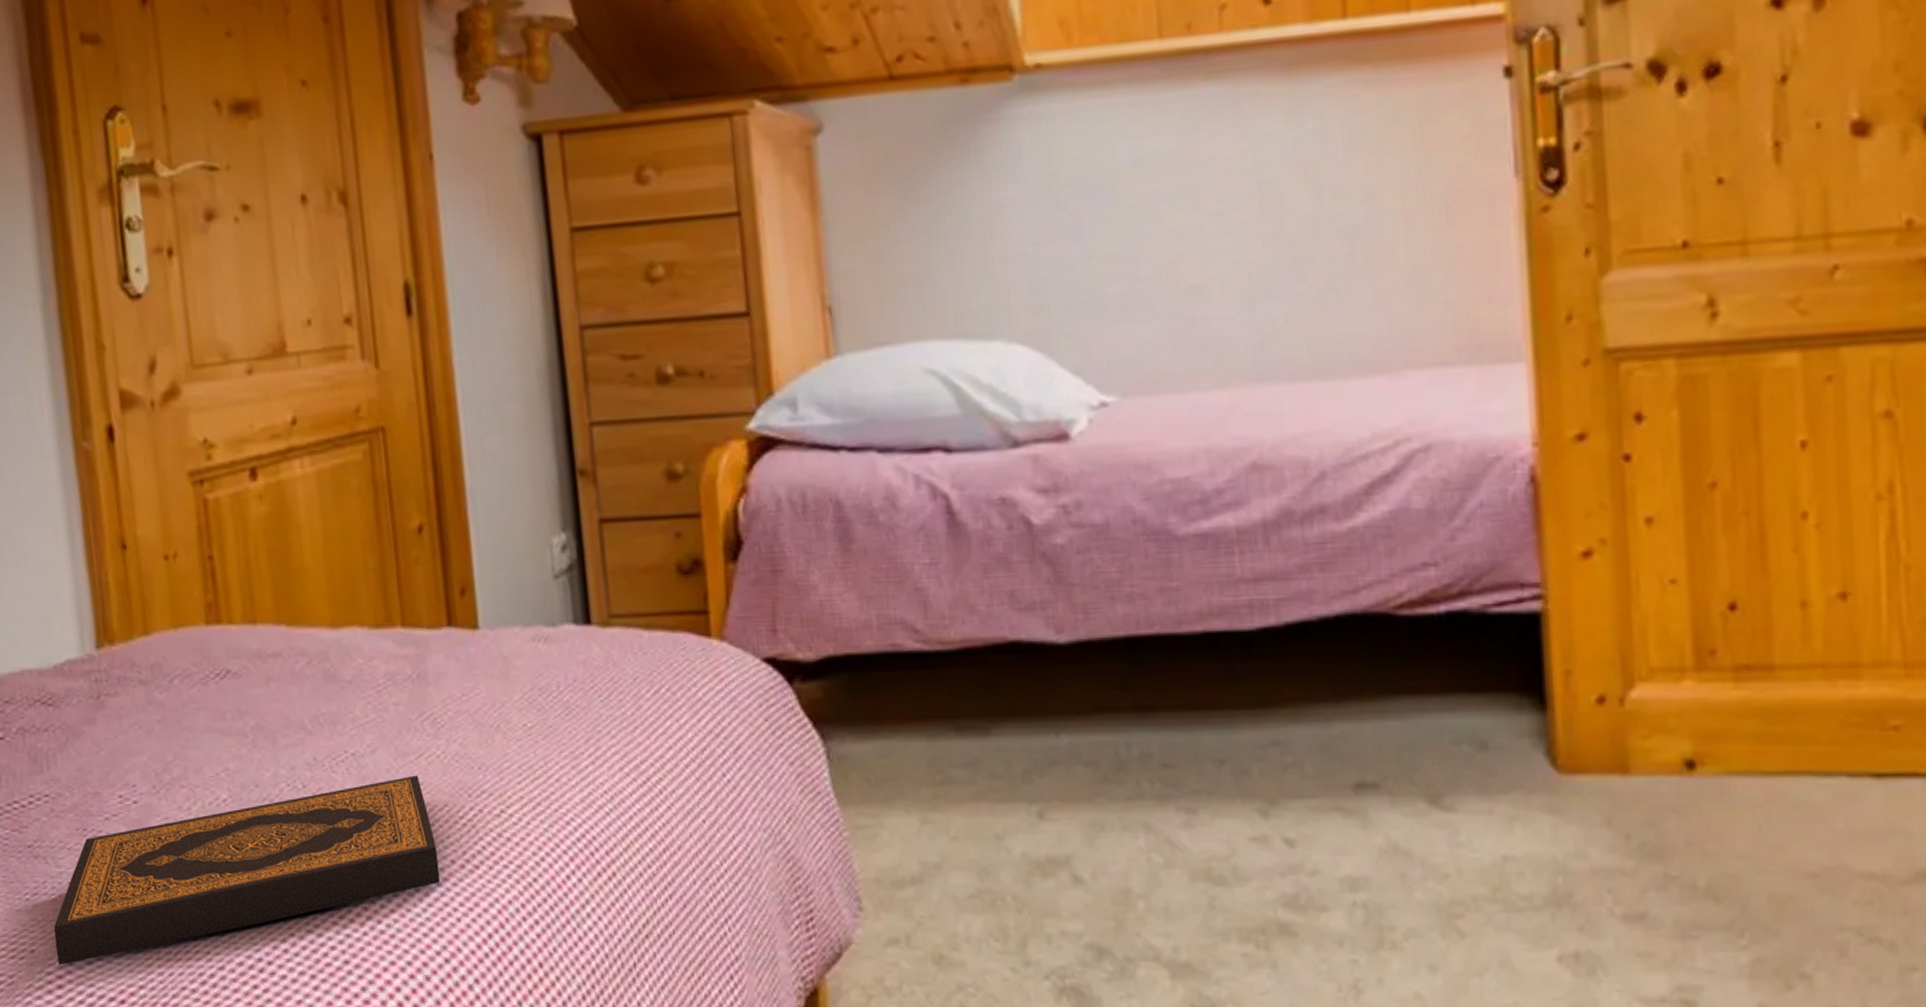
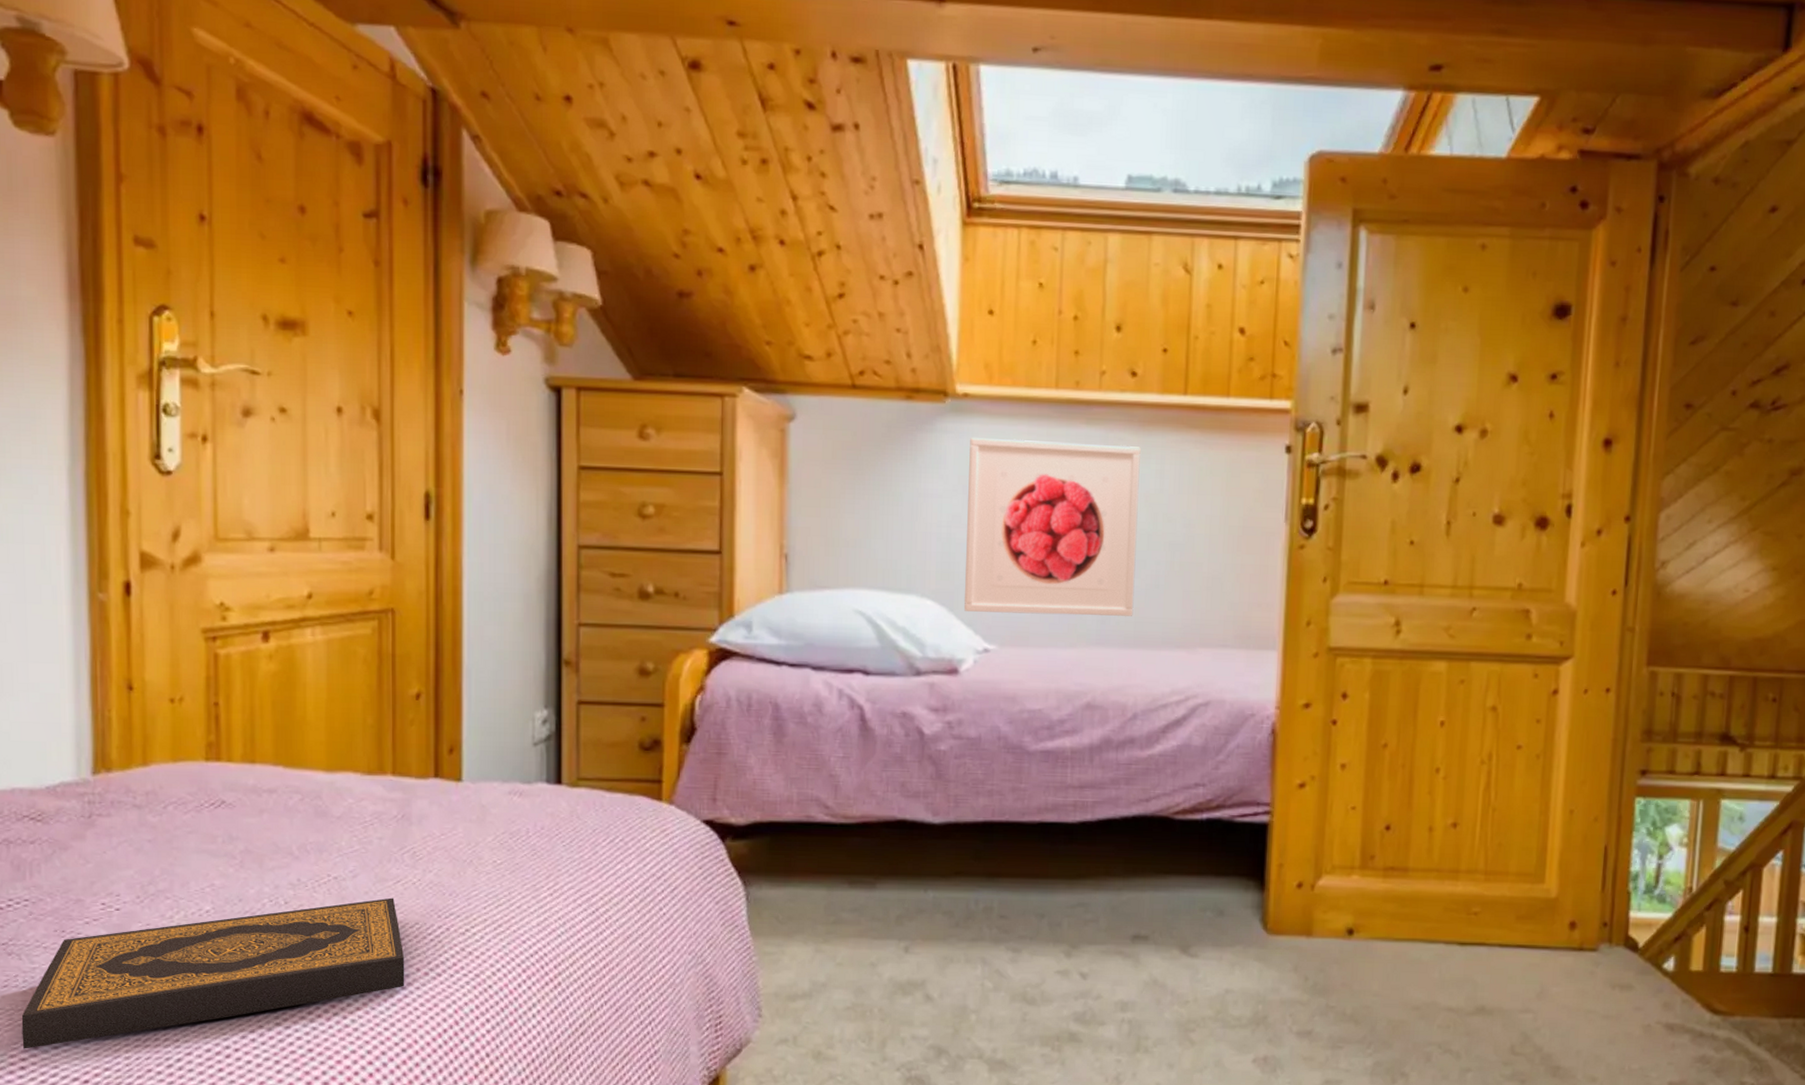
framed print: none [1050,100,1304,355] -> present [964,438,1141,617]

